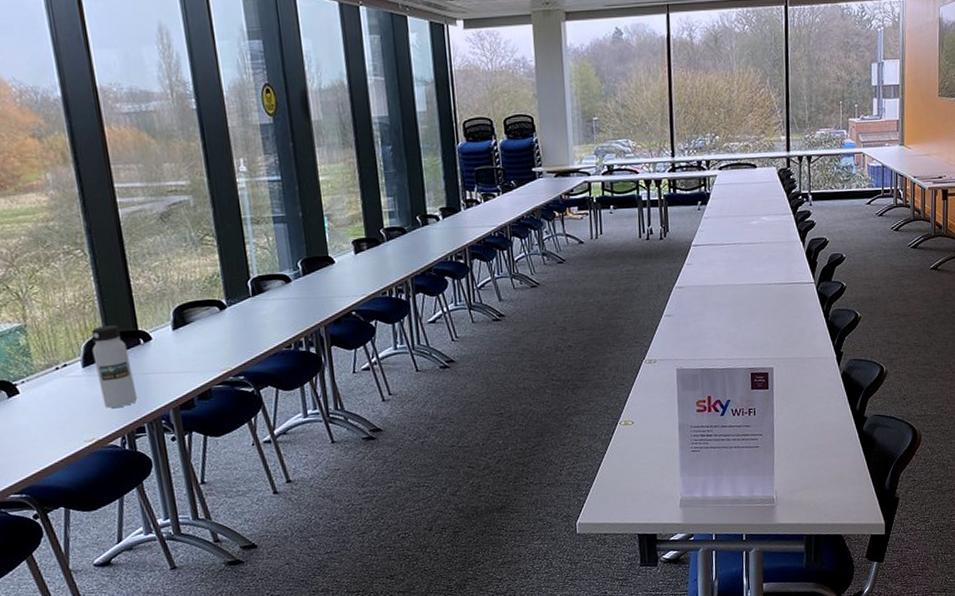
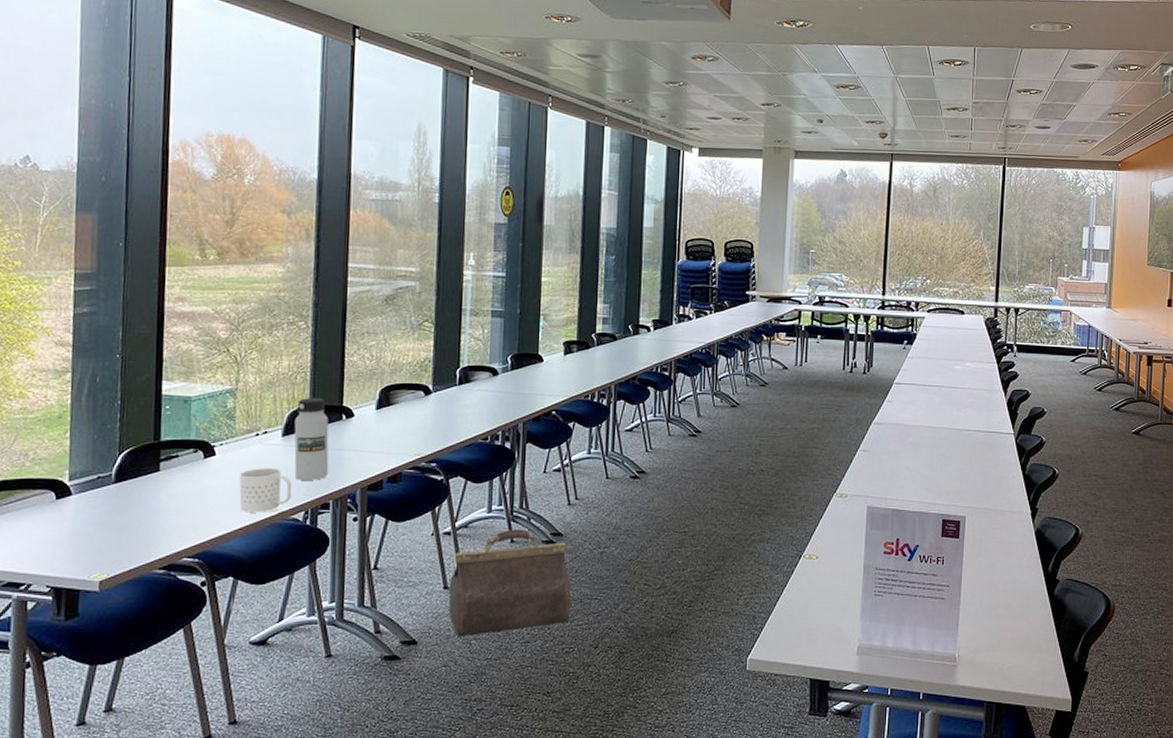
mug: none [48,399,106,445] -> present [239,468,292,513]
briefcase: none [278,429,401,535] -> present [448,529,572,636]

